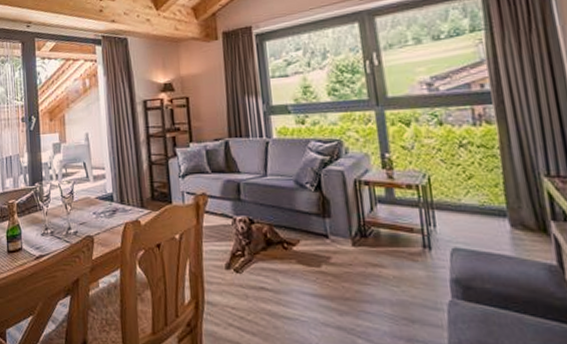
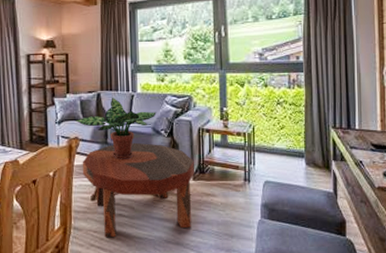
potted plant: none [202,146,299,220] -> present [76,98,157,159]
coffee table: none [212,198,356,317] -> present [82,142,194,238]

